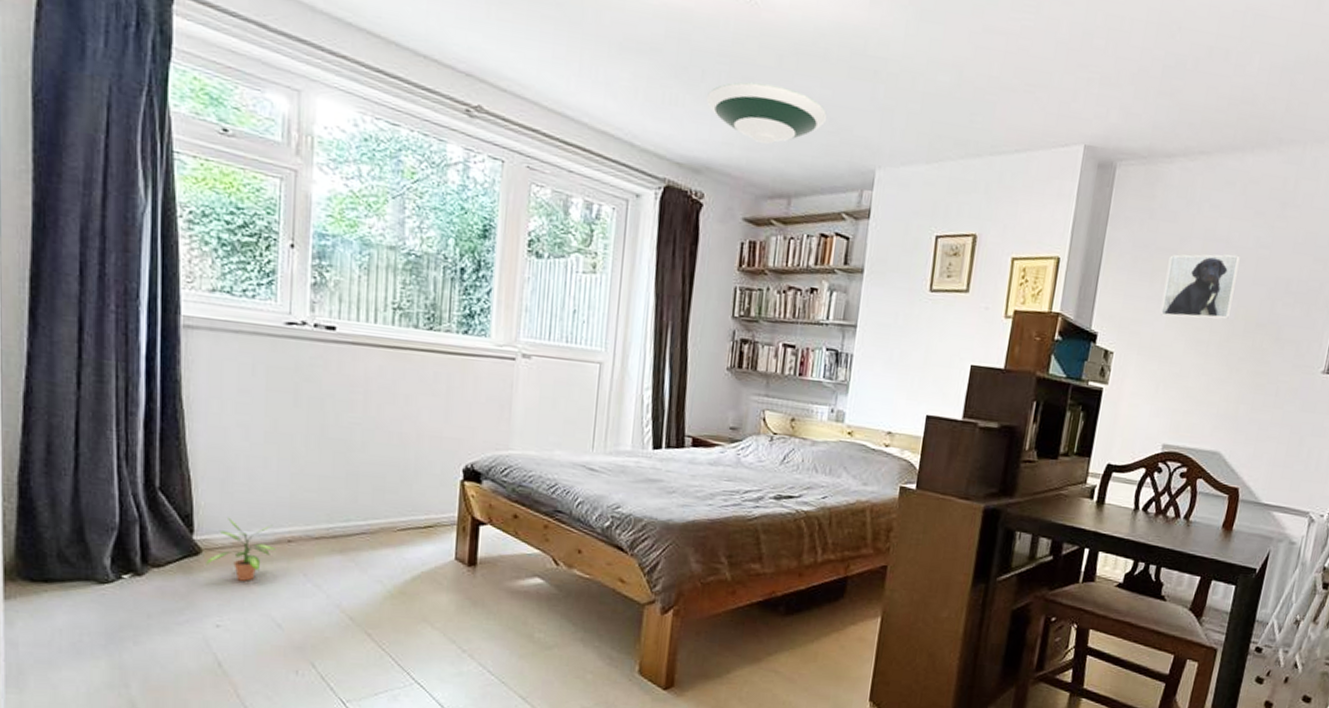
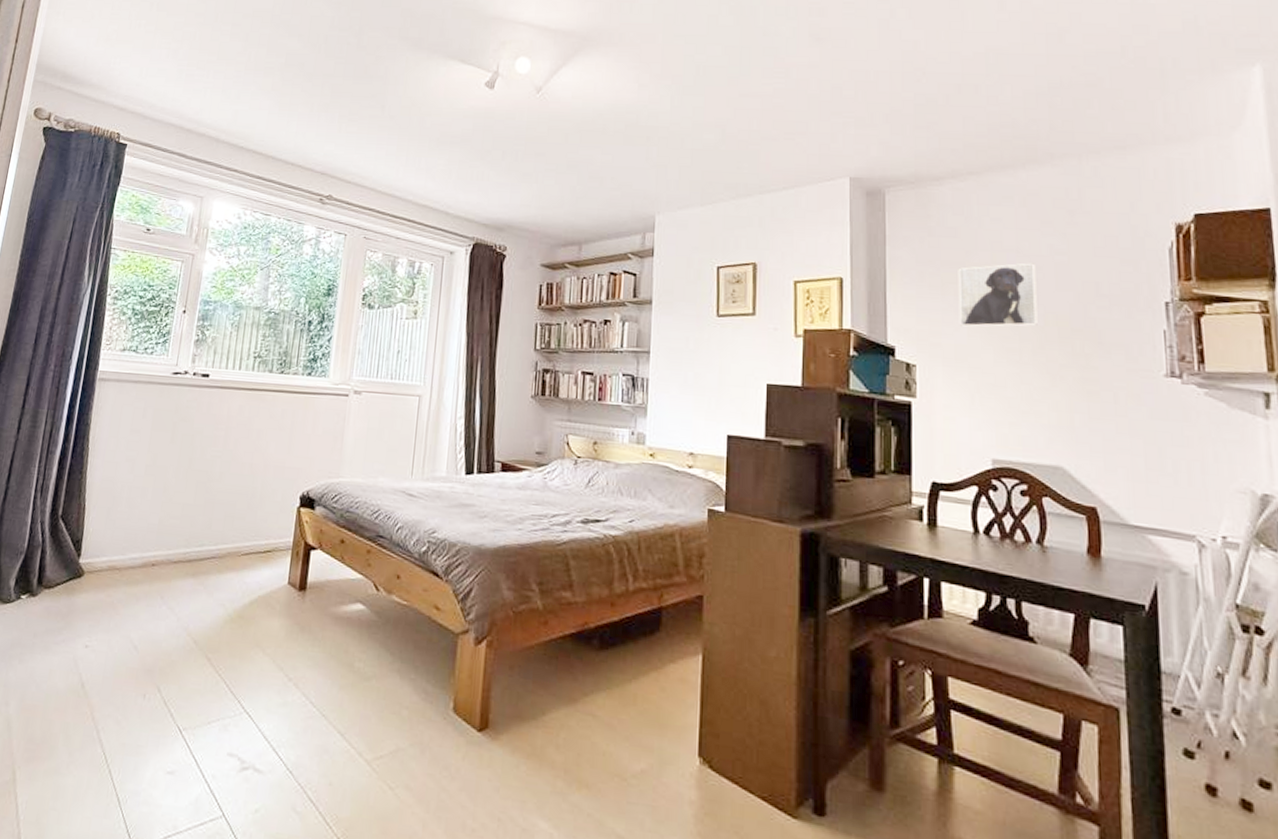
potted plant: present [206,517,276,581] -> none [85,542,142,603]
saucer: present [705,81,828,144] -> none [506,156,609,202]

